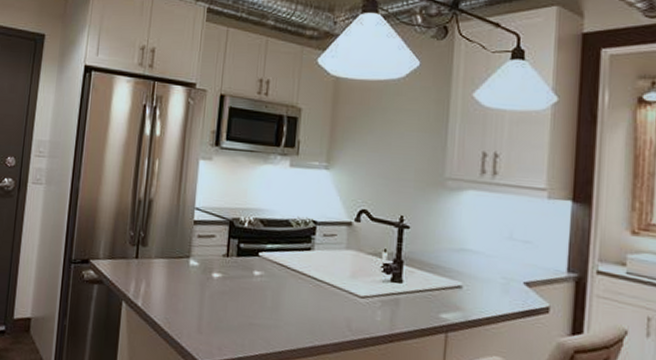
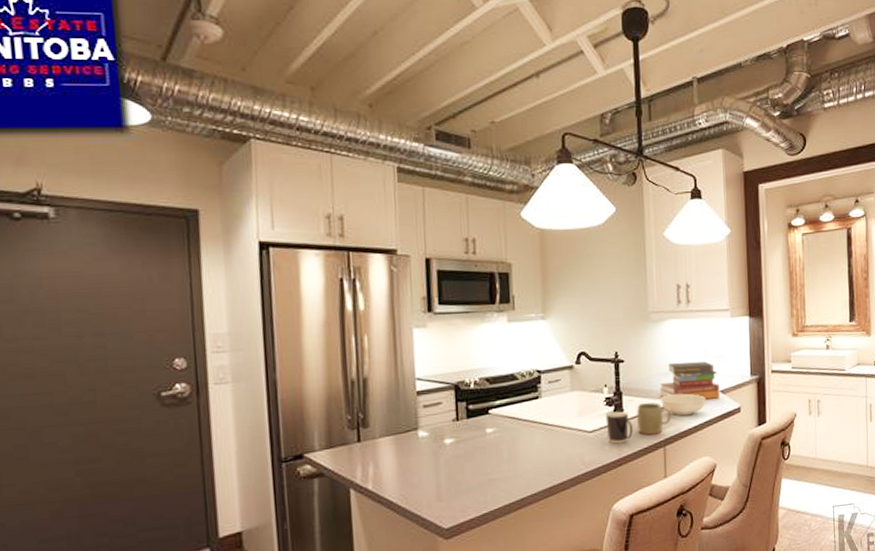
mug: none [380,280,411,318] -> present [605,411,633,444]
mug: none [416,277,459,317] -> present [636,402,671,435]
books: none [447,238,524,291] -> present [659,361,720,400]
bowl: none [447,274,505,304] -> present [660,393,706,416]

